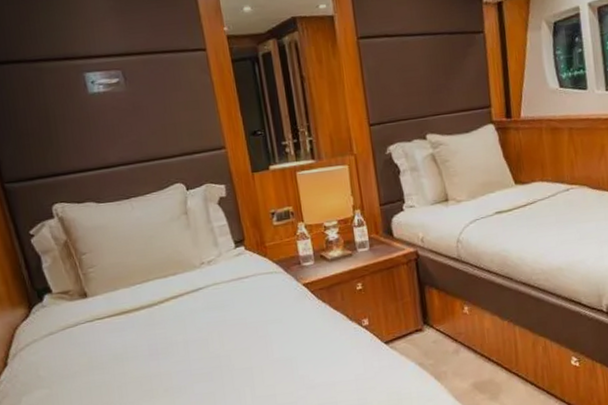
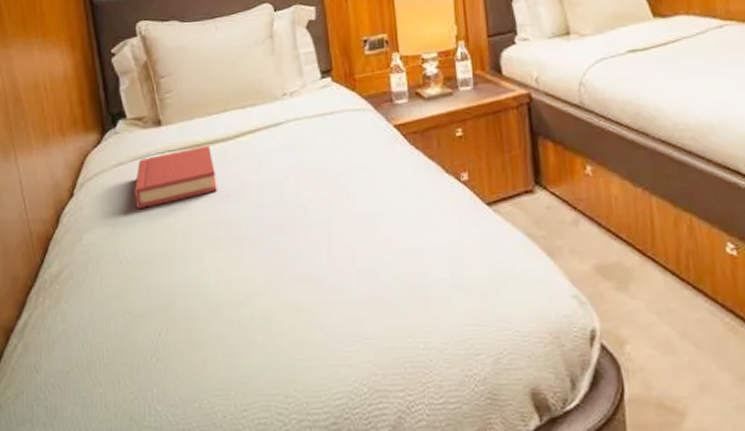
hardback book: none [67,311,147,372] -> present [134,145,217,210]

